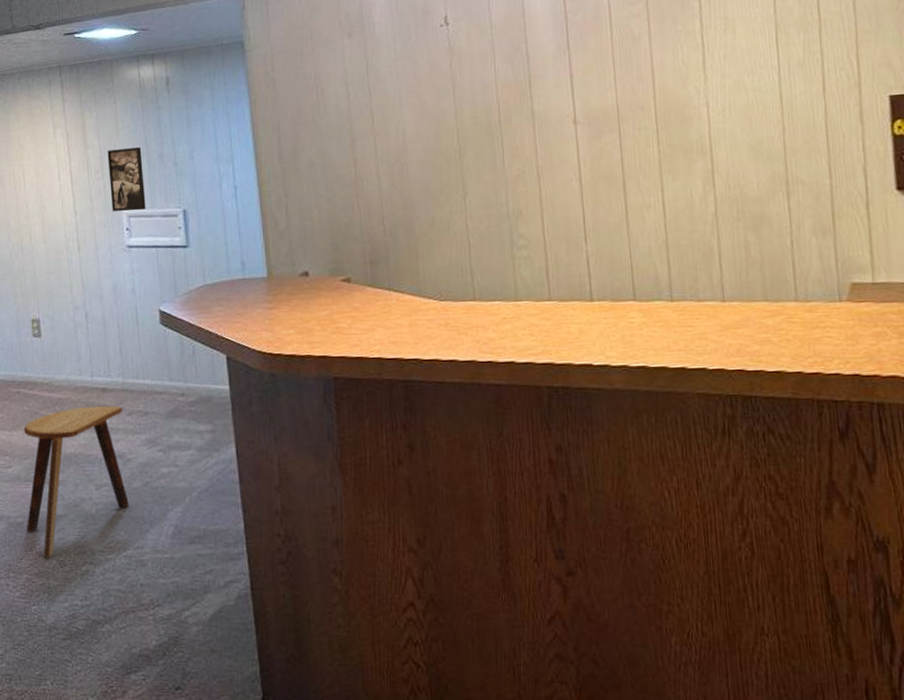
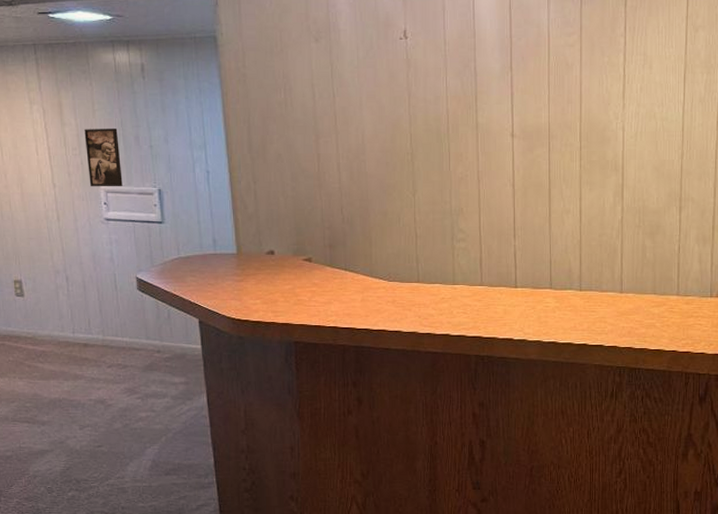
stool: present [23,405,129,559] -> none [9,359,110,486]

